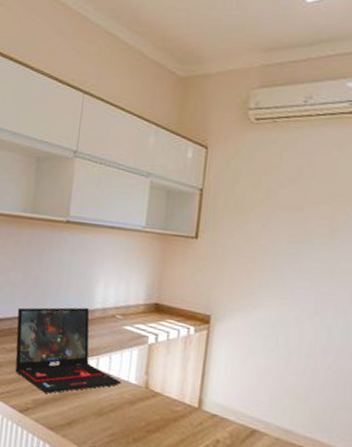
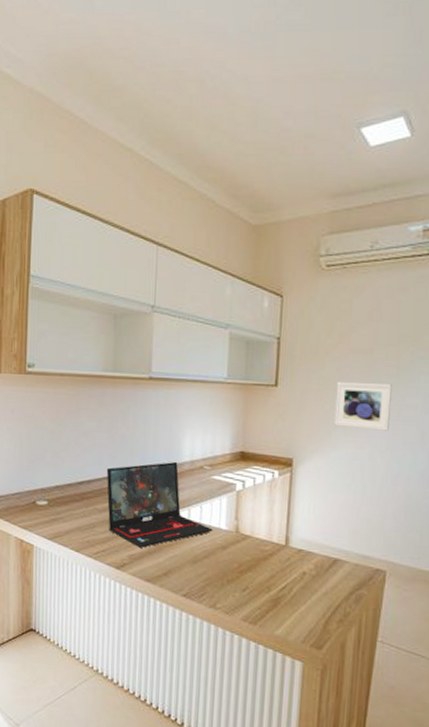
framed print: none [257,238,324,295] -> present [334,381,392,431]

